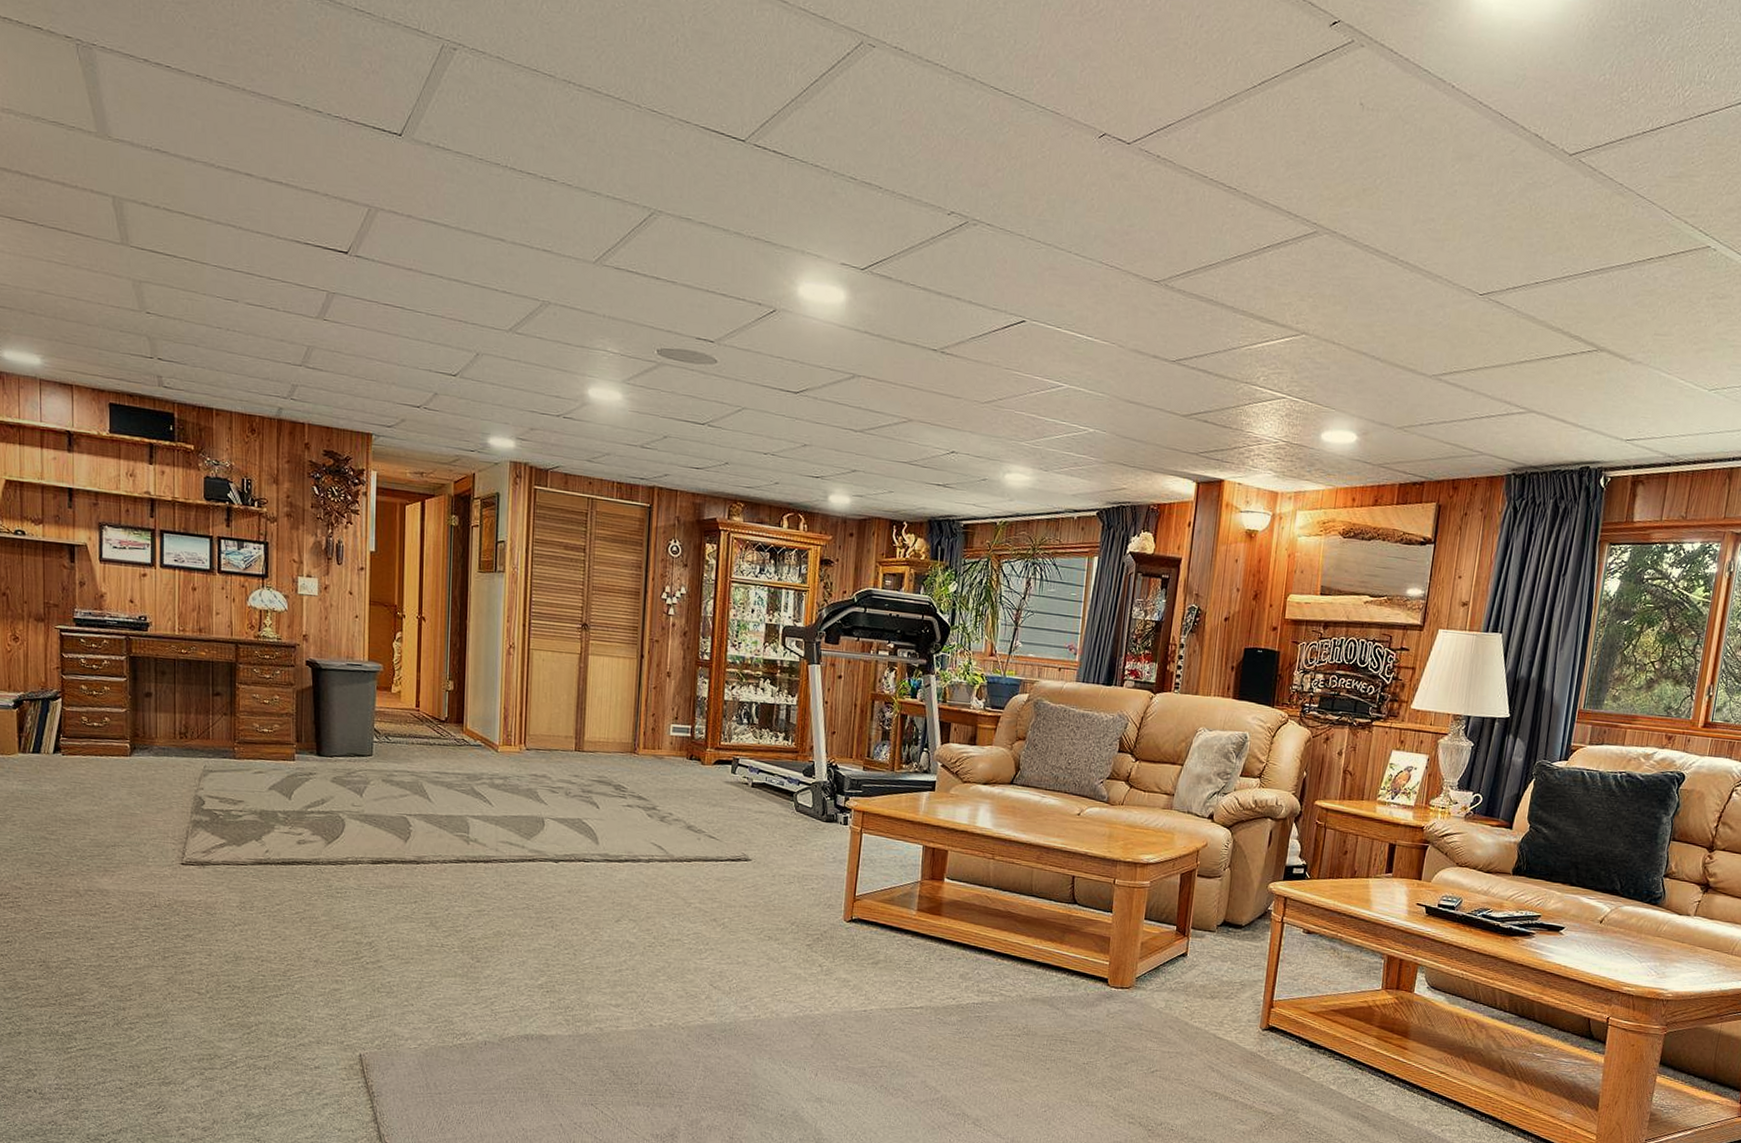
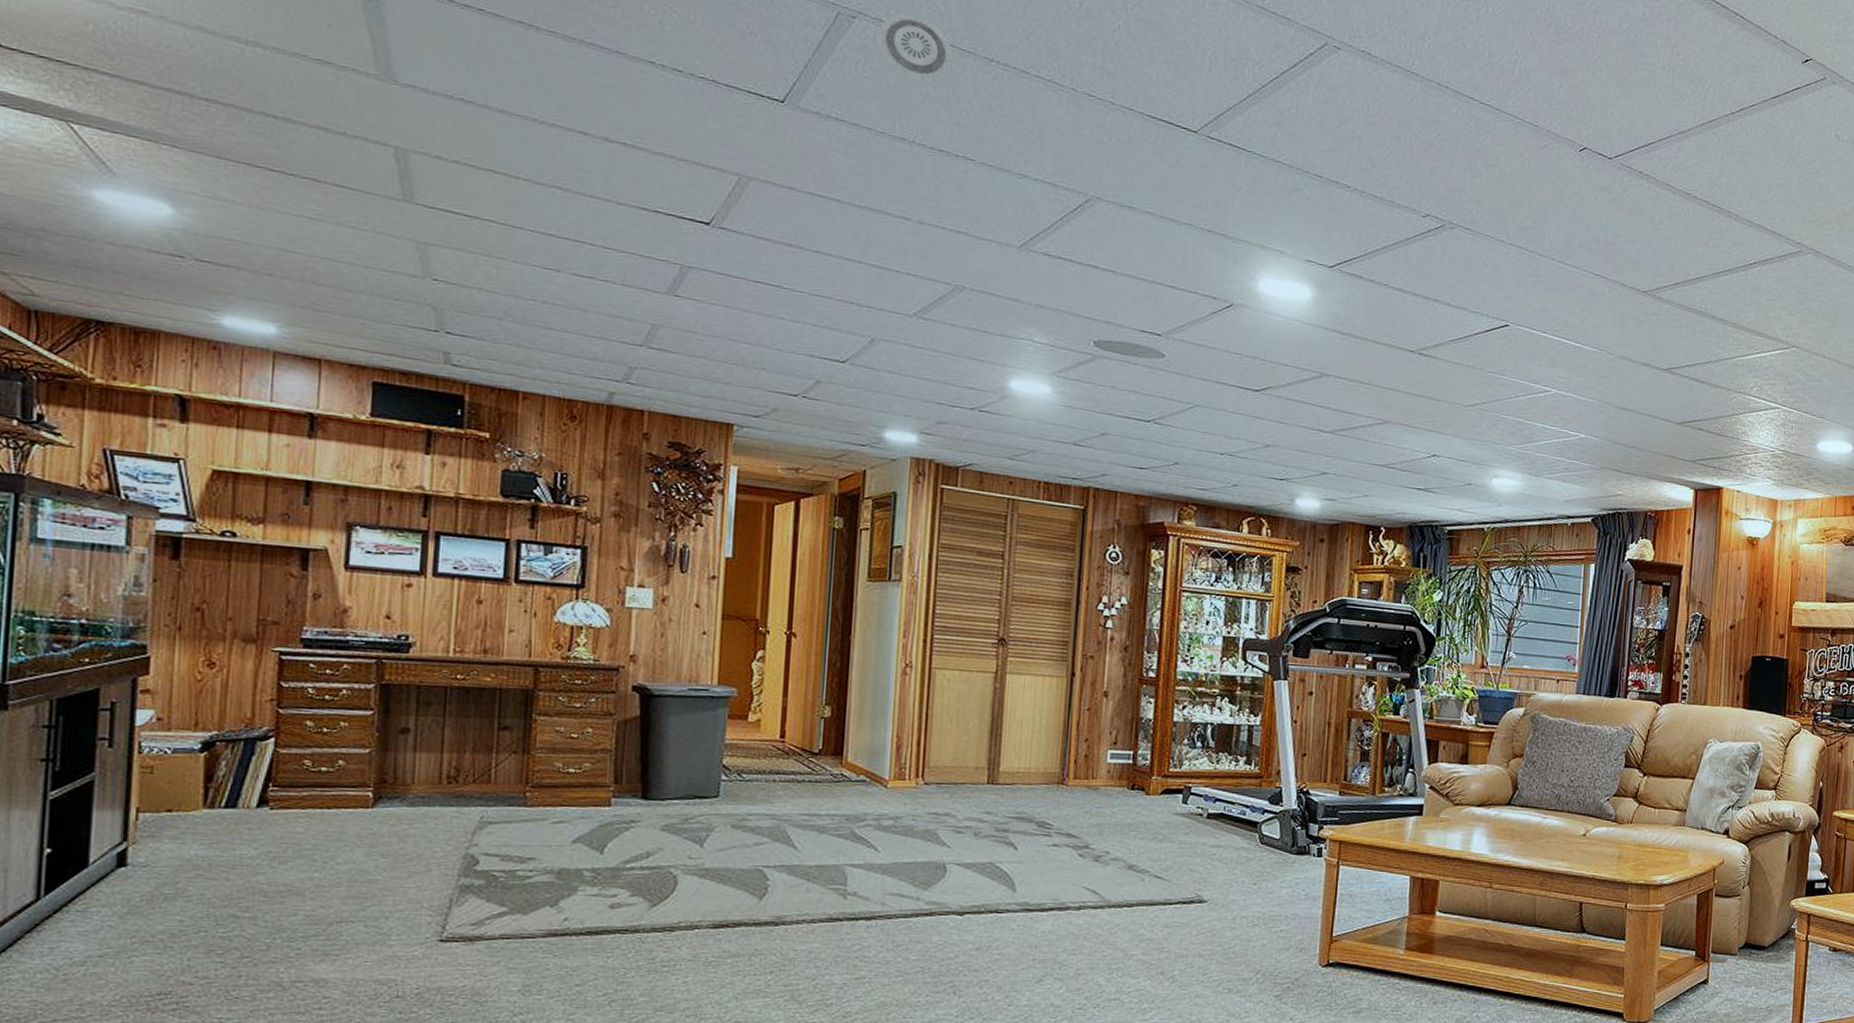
smoke detector: none [475,41,537,108] -> present [878,13,954,82]

